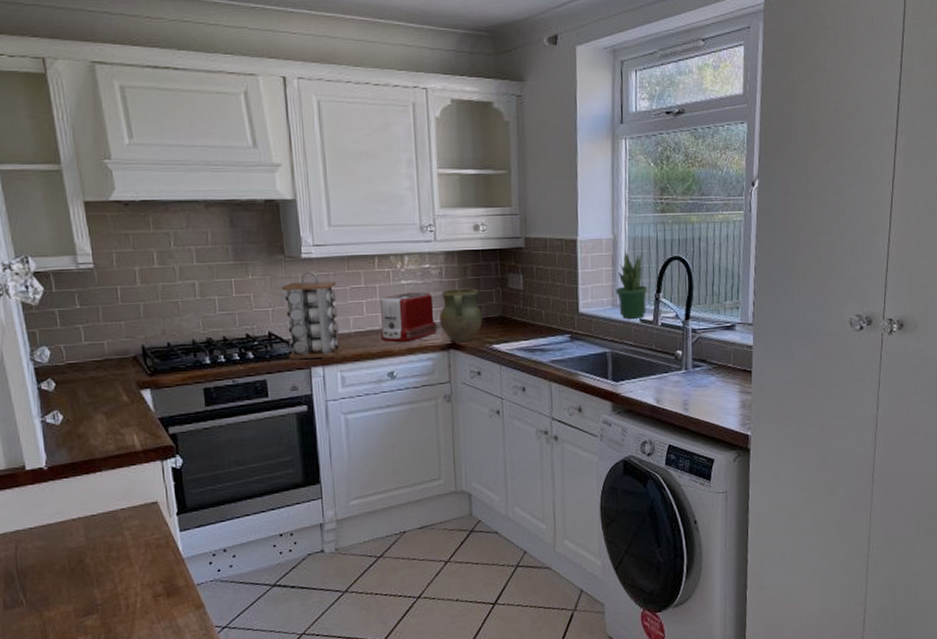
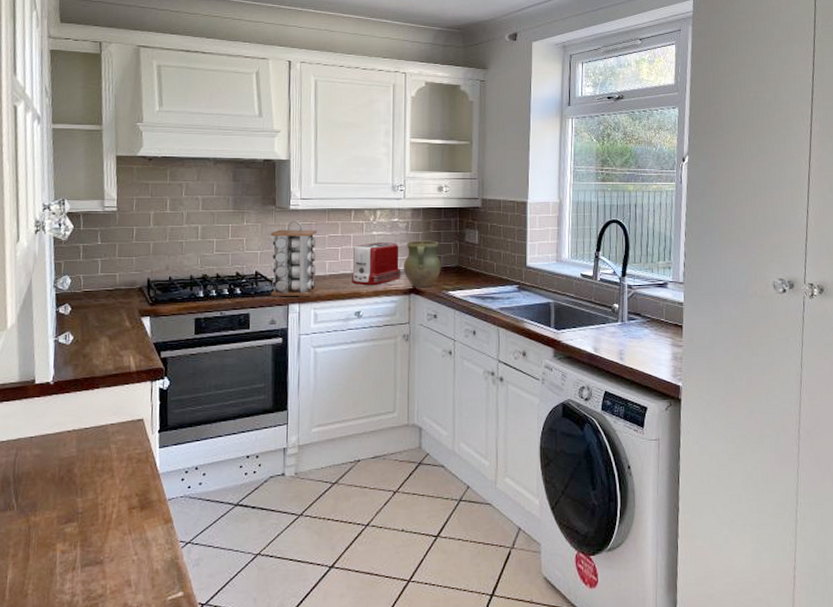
planter: present [616,252,648,319] -> none [560,215,589,273]

